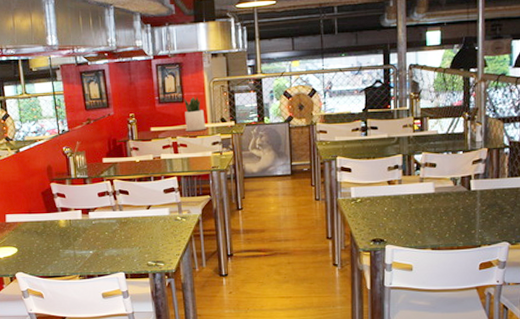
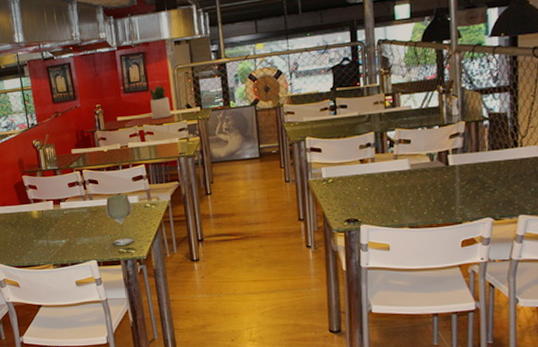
wine glass: none [135,206,163,258] -> present [105,194,134,246]

